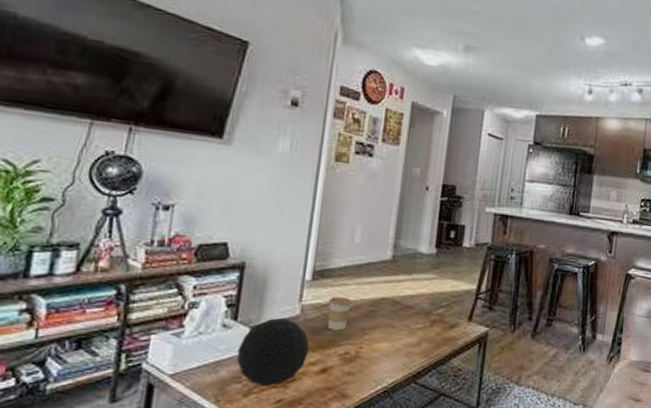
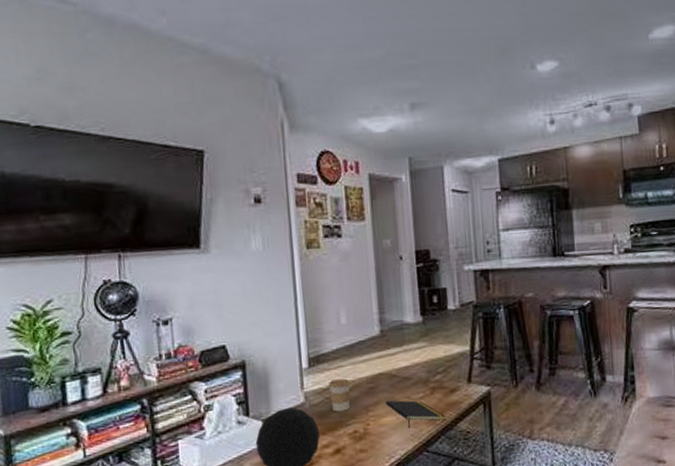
notepad: none [382,326,440,358] -> present [385,400,445,429]

